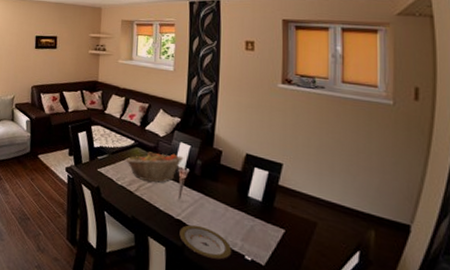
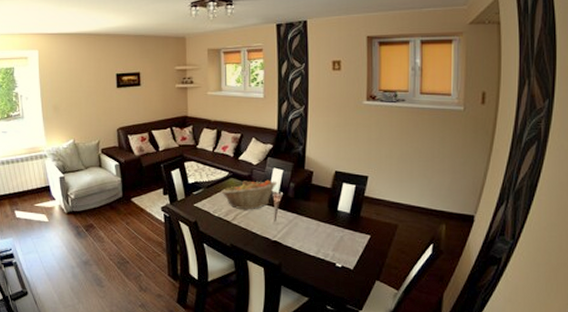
plate: present [179,225,232,260] -> none [276,243,324,272]

